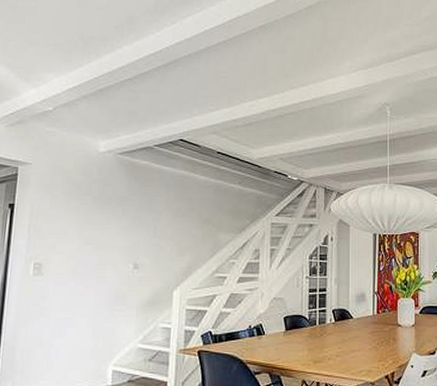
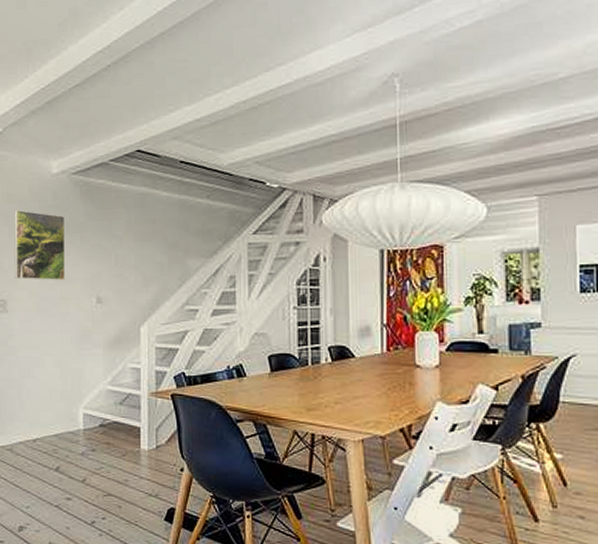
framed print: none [53,181,109,248] -> present [14,210,66,281]

